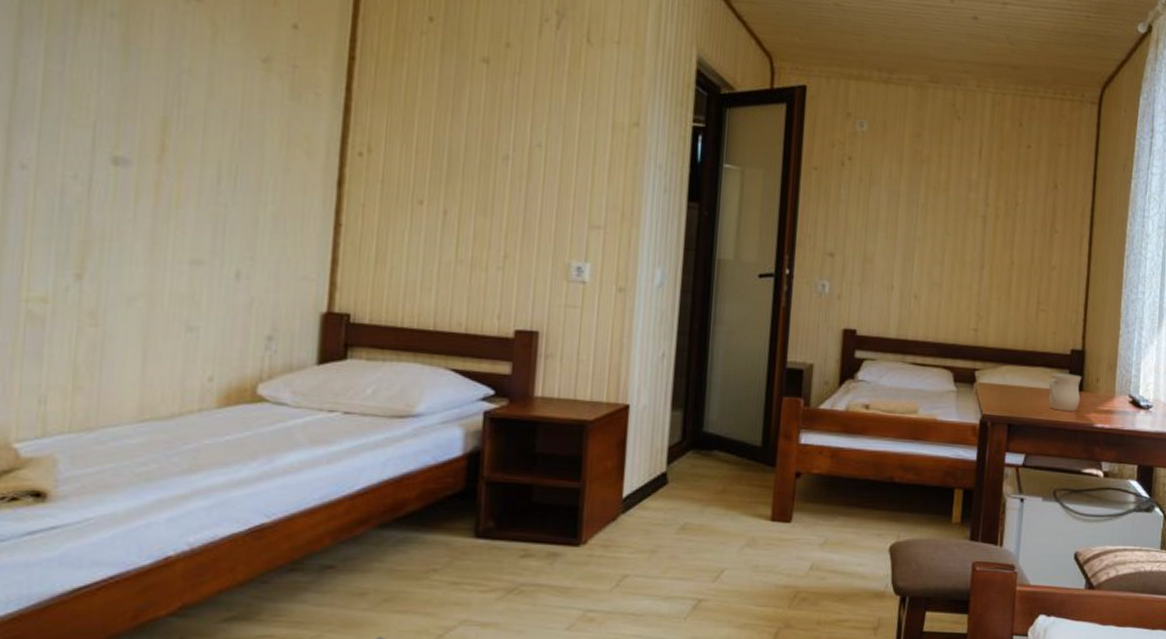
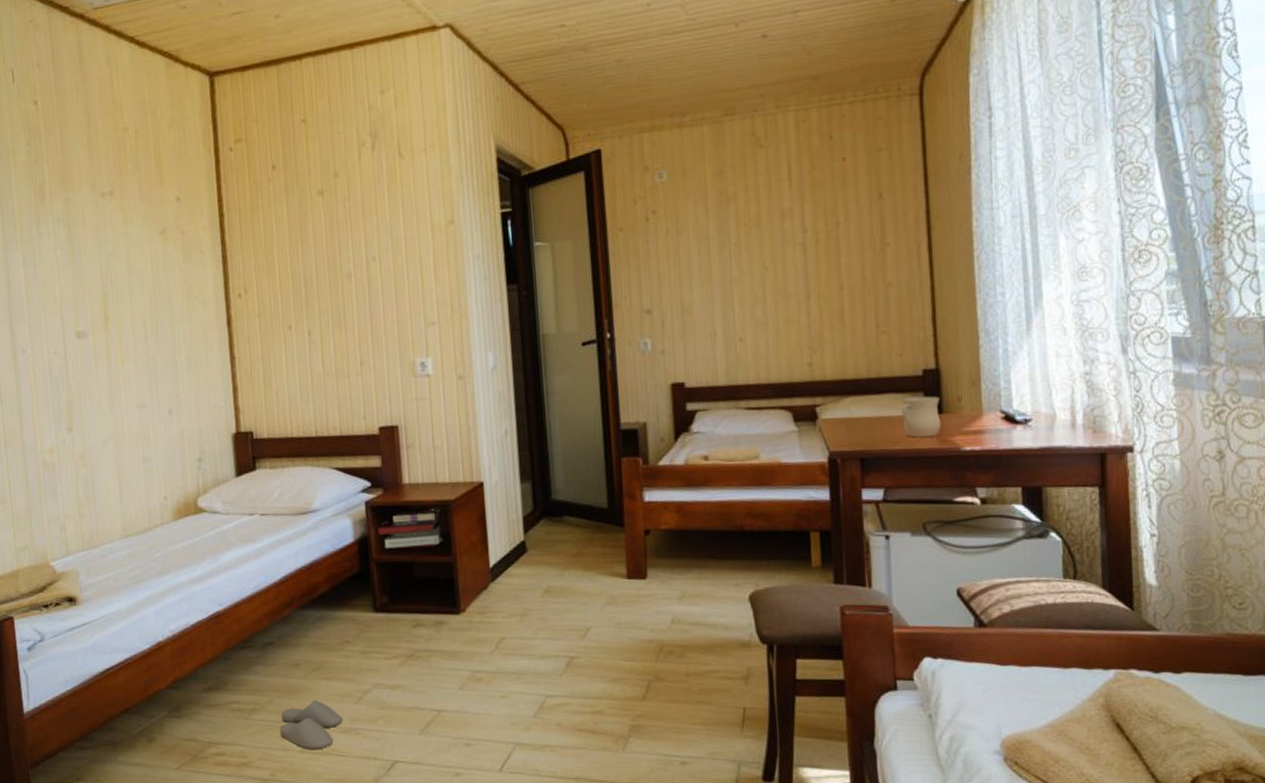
books: none [494,426,573,470] -> present [378,509,443,550]

